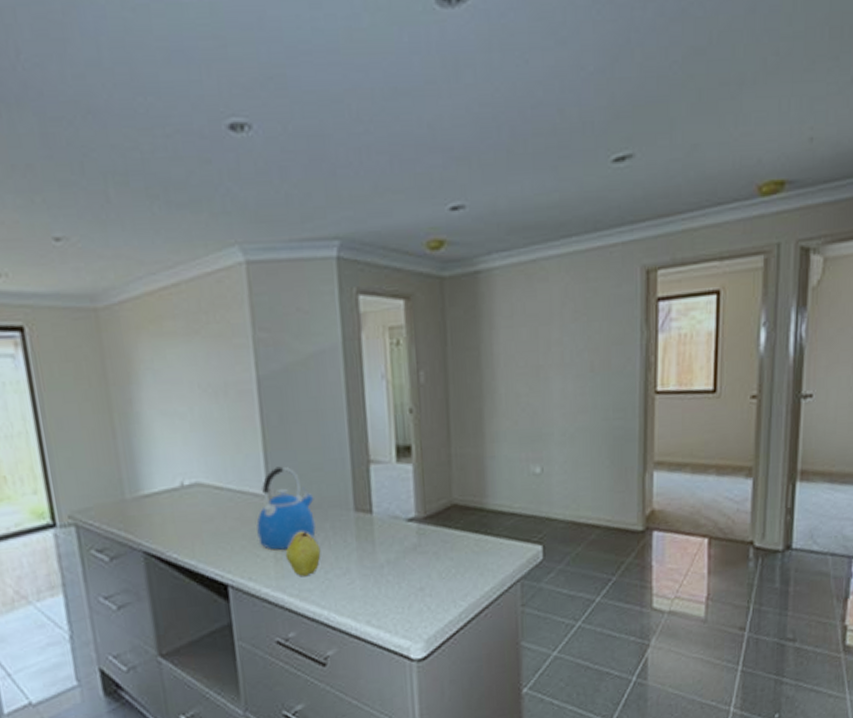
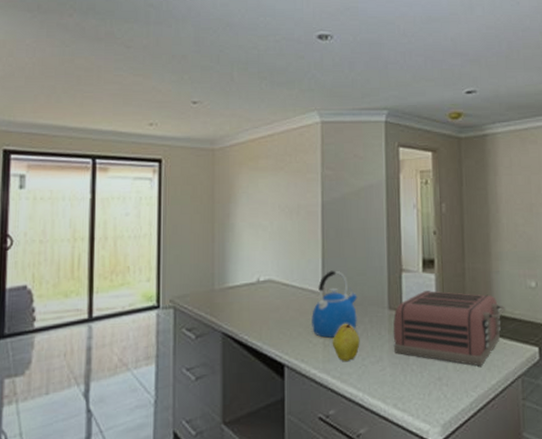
toaster: none [361,485,502,572] -> present [393,291,505,367]

